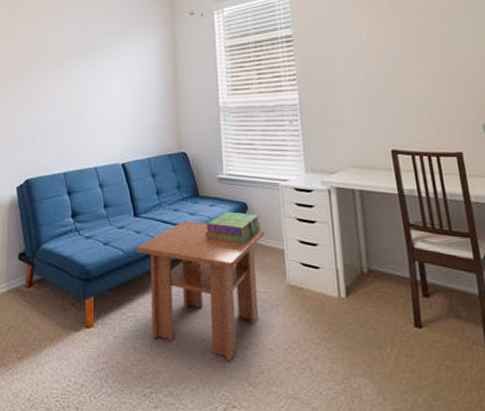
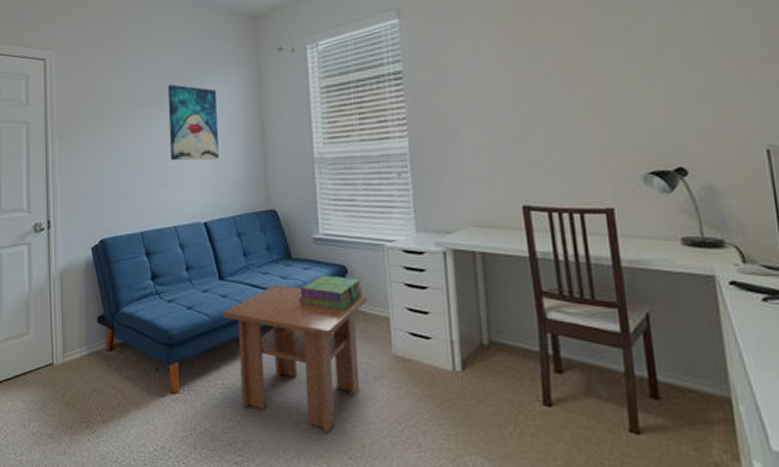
wall art: none [93,40,138,108] -> present [167,84,220,161]

